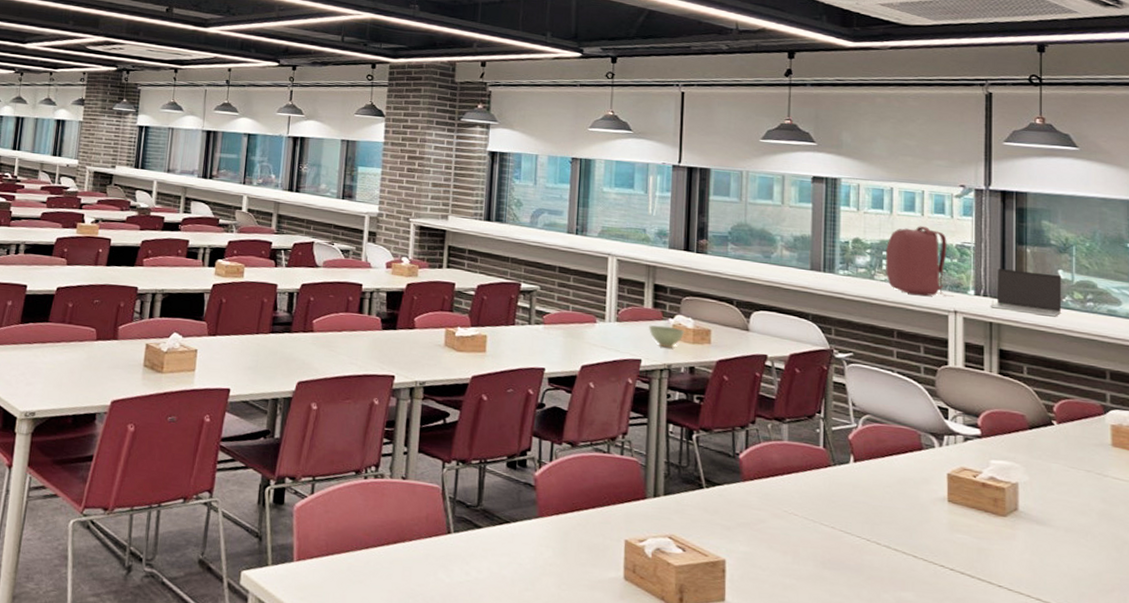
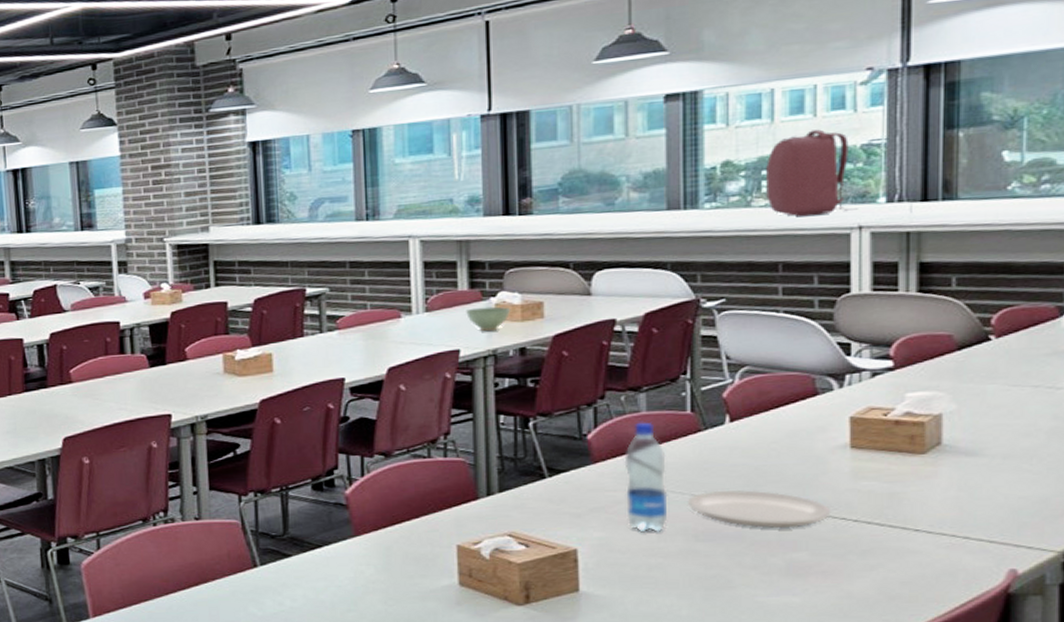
bottle: none [768,450,802,554] -> present [624,422,668,532]
plate: none [817,522,933,569] -> present [687,490,831,528]
laptop: present [990,268,1062,317] -> none [907,158,1007,215]

